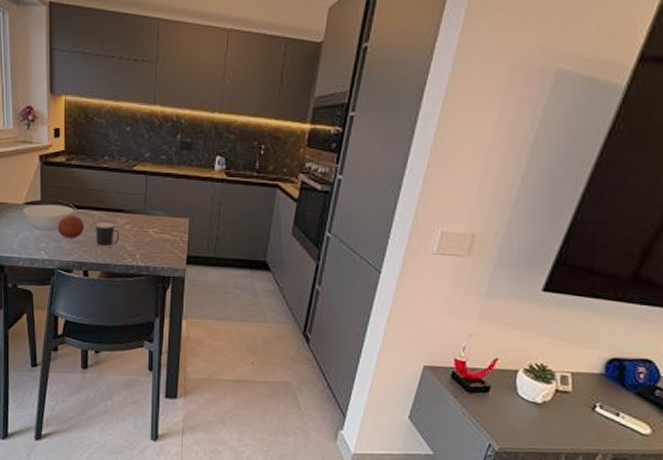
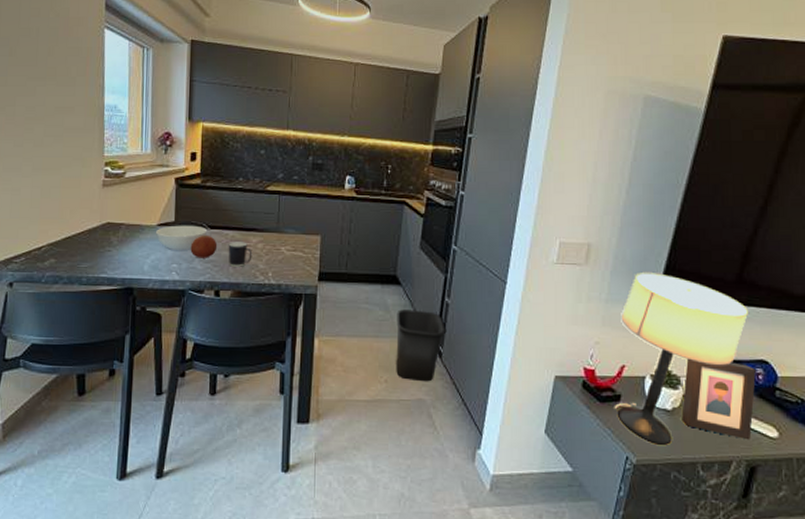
waste bin: none [263,295,315,366] -> present [396,309,445,382]
table lamp: none [481,266,641,436] -> present [614,273,749,445]
picture frame: none [551,354,638,436] -> present [681,358,756,440]

